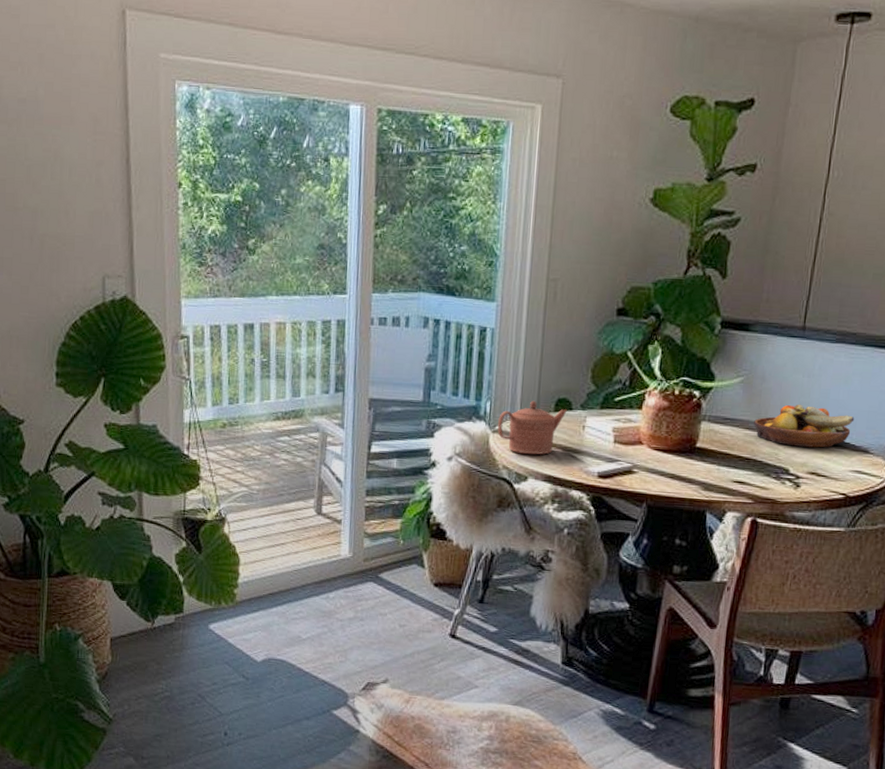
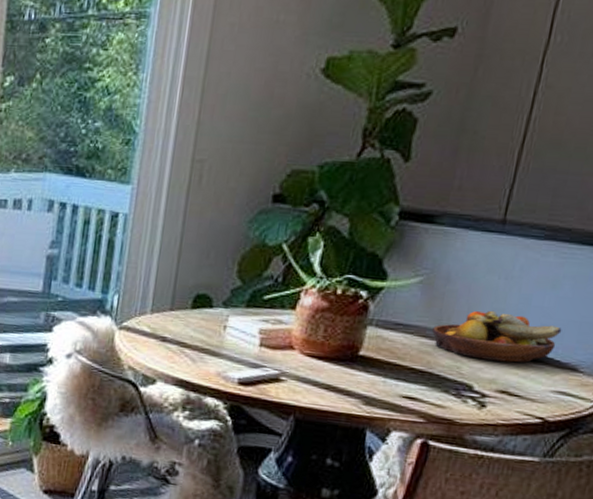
teapot: present [497,400,567,455] -> none [125,295,207,356]

